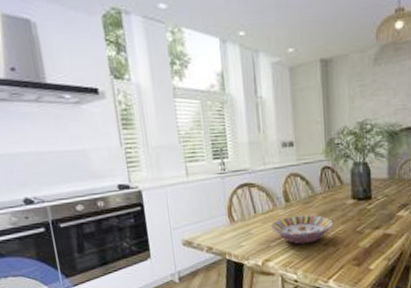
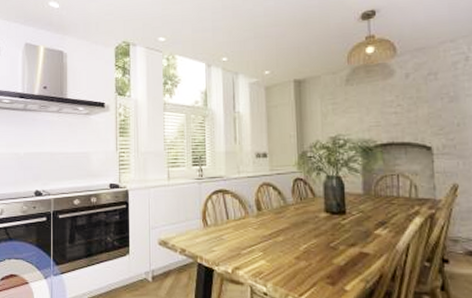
serving bowl: present [271,215,334,245] -> none [242,225,306,256]

